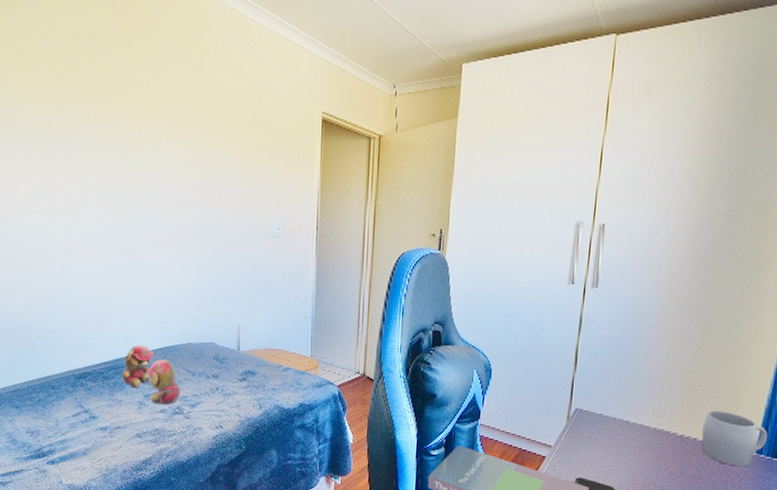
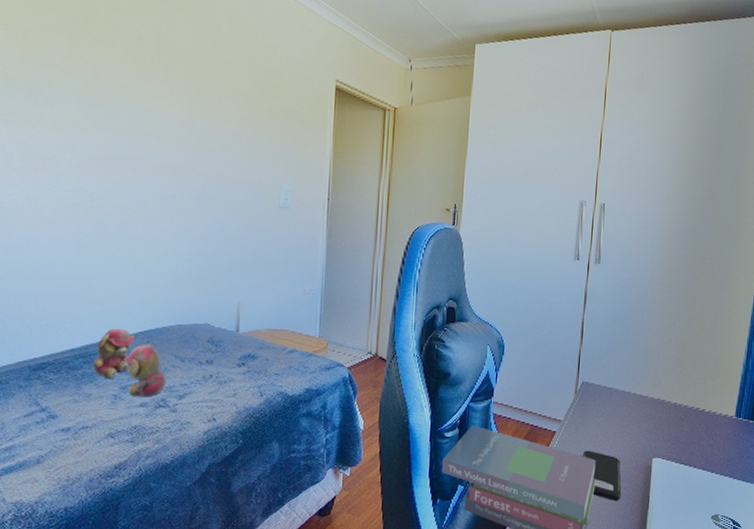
mug: present [701,410,768,467] -> none [691,378,744,430]

